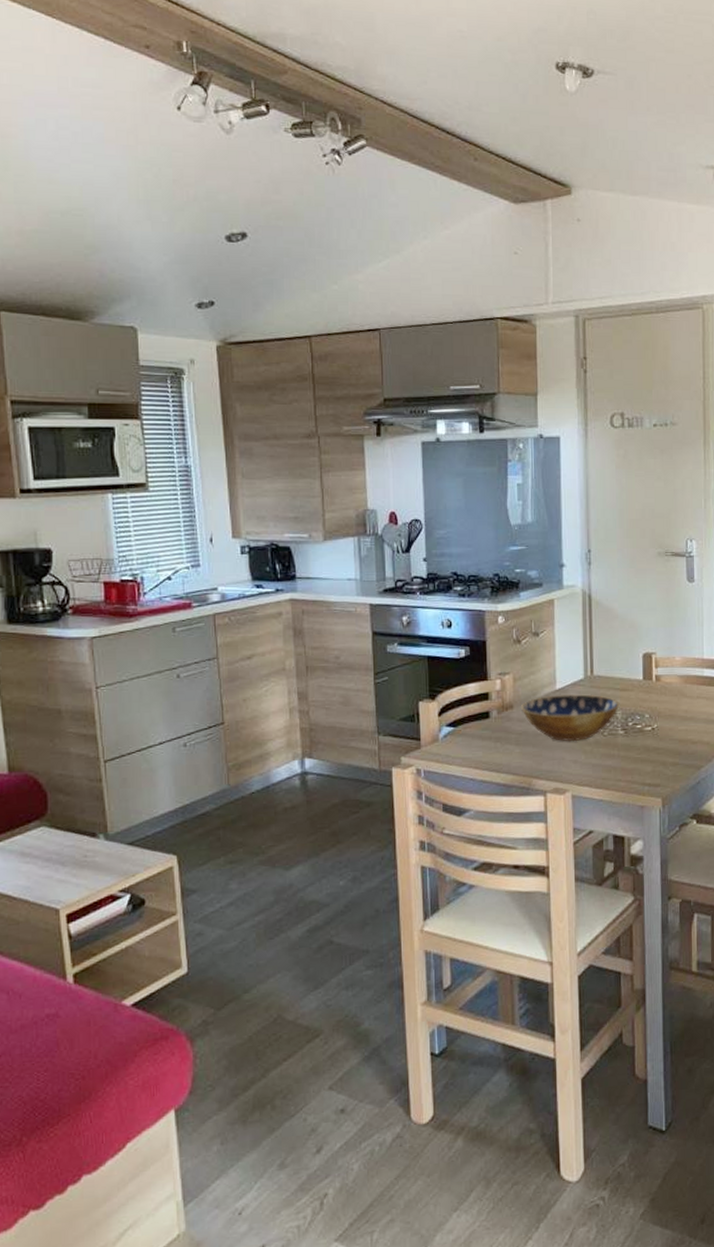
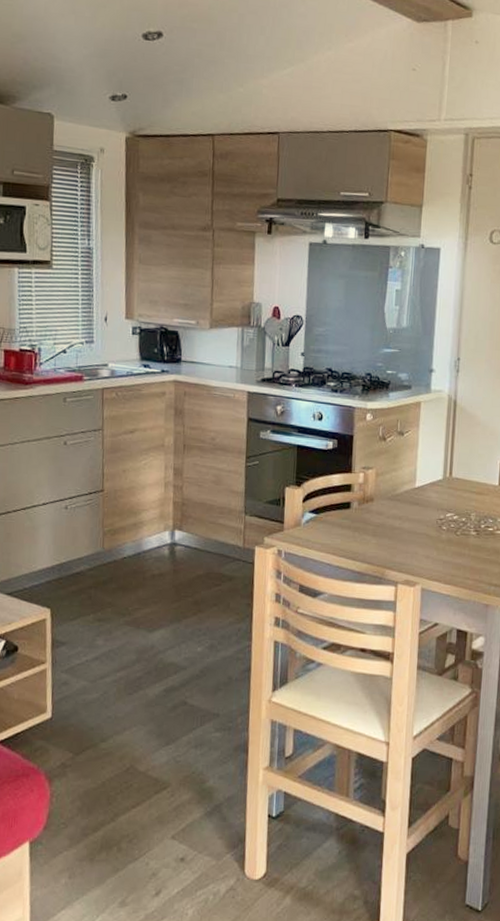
bowl: present [521,694,620,742] -> none [381,492,475,538]

